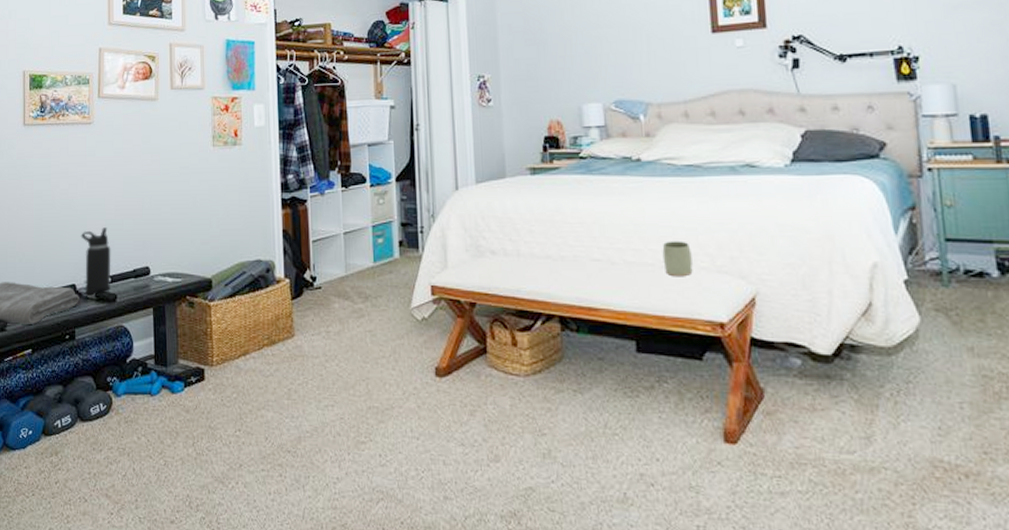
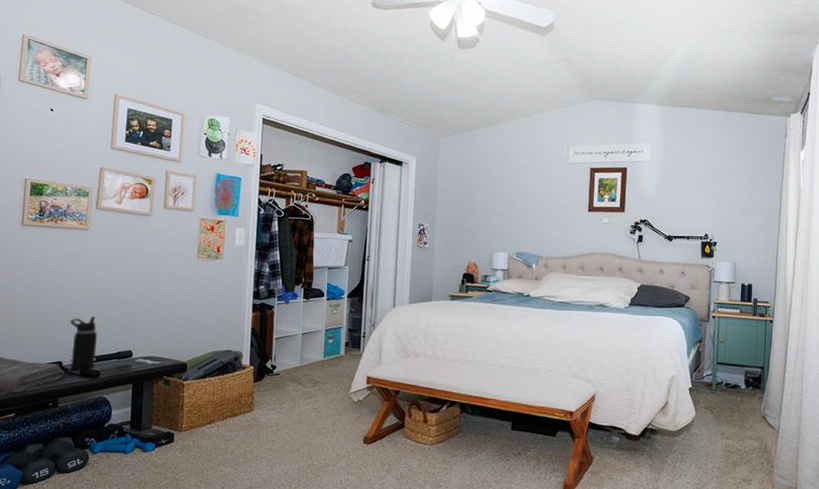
mug: present [662,241,693,276] -> none [537,354,557,378]

